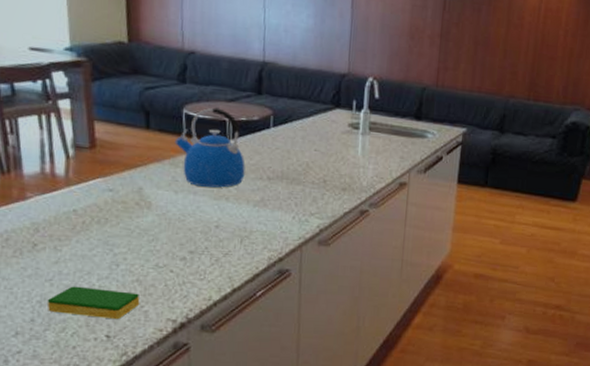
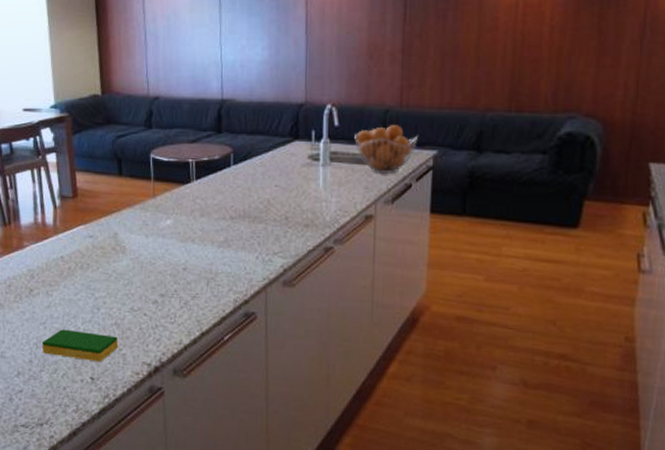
kettle: present [174,107,245,188] -> none [144,150,209,230]
fruit basket: none [393,102,450,147] -> present [354,125,418,175]

